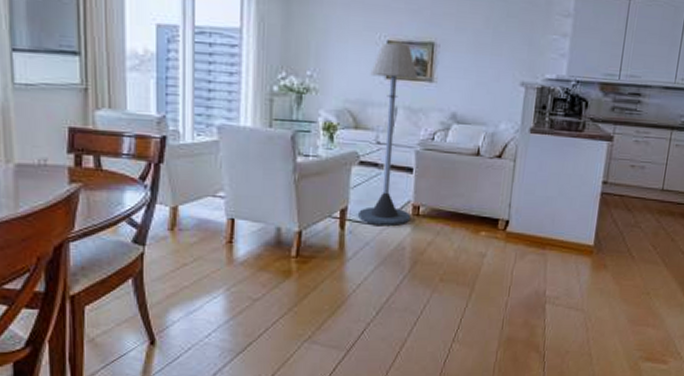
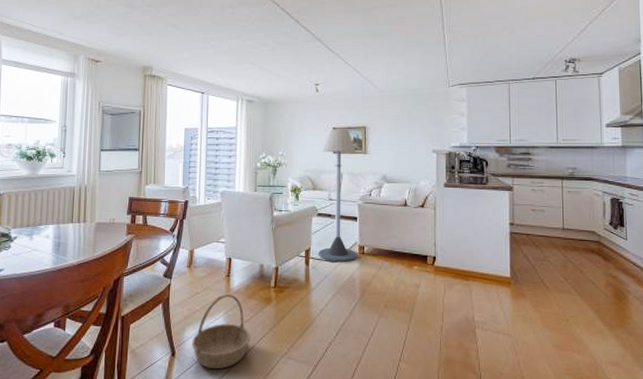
basket: none [180,266,262,359] -> present [192,294,250,369]

